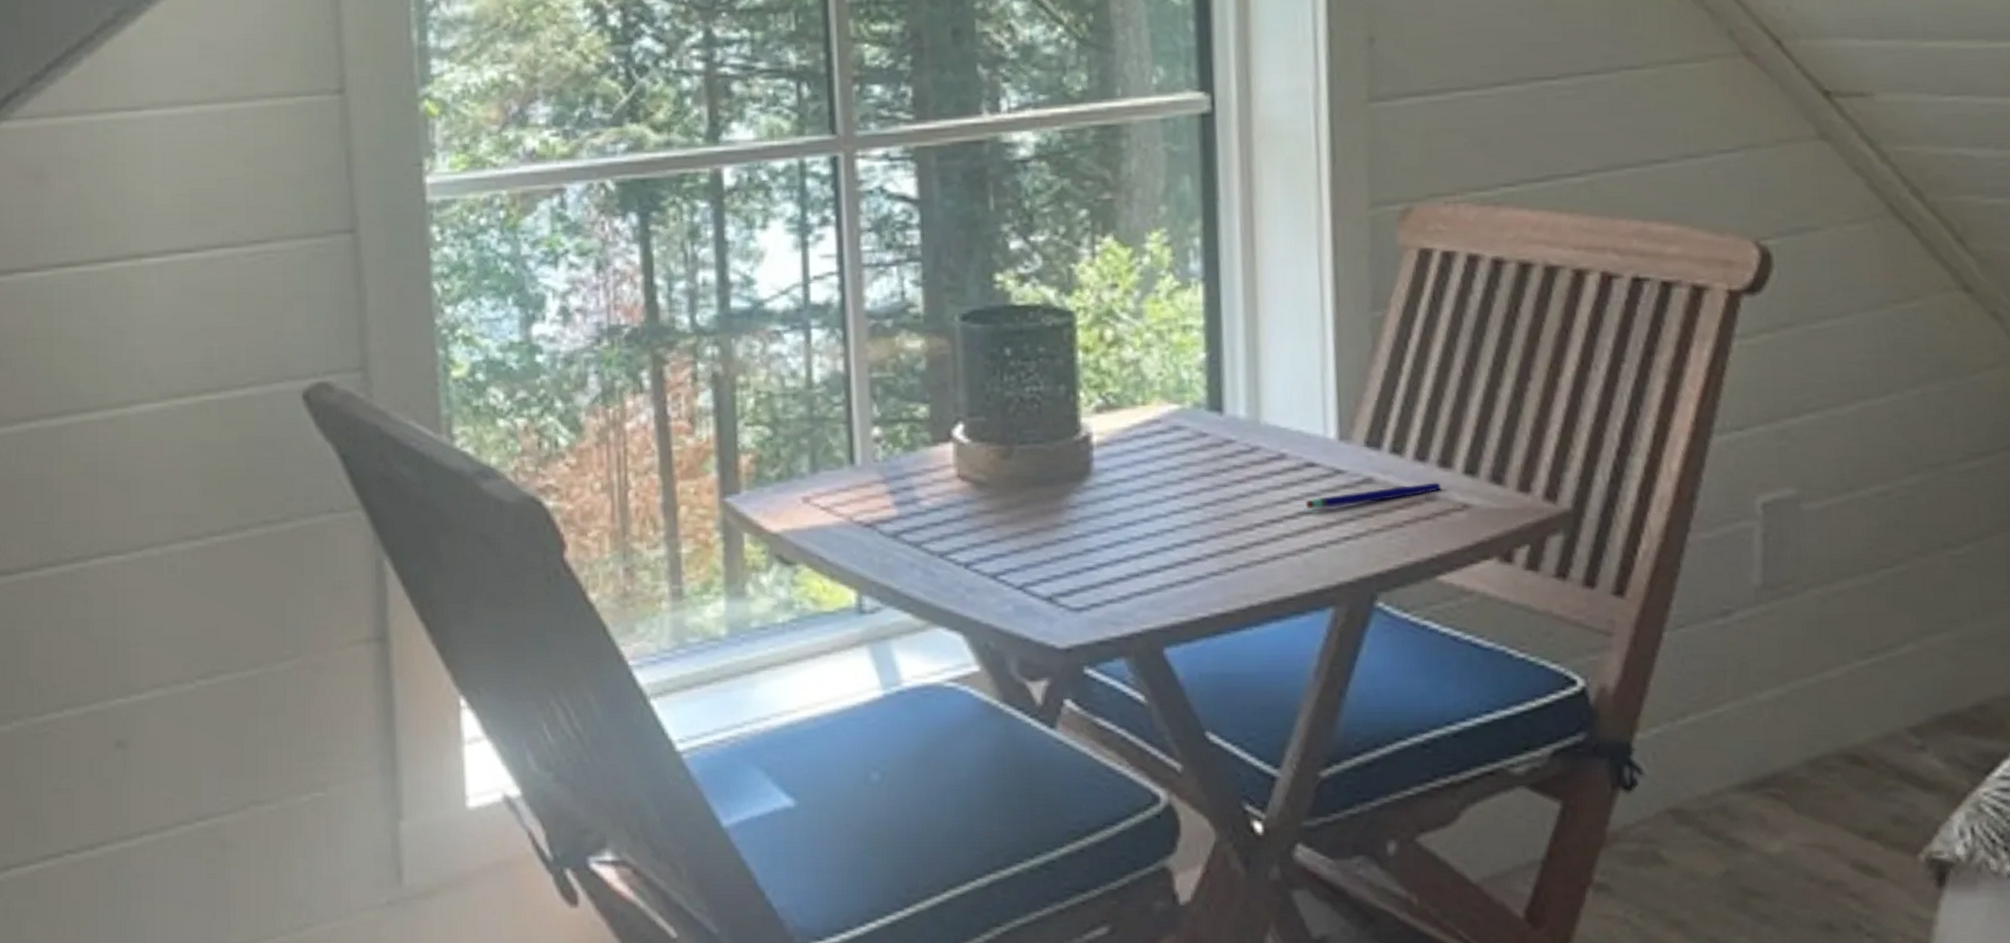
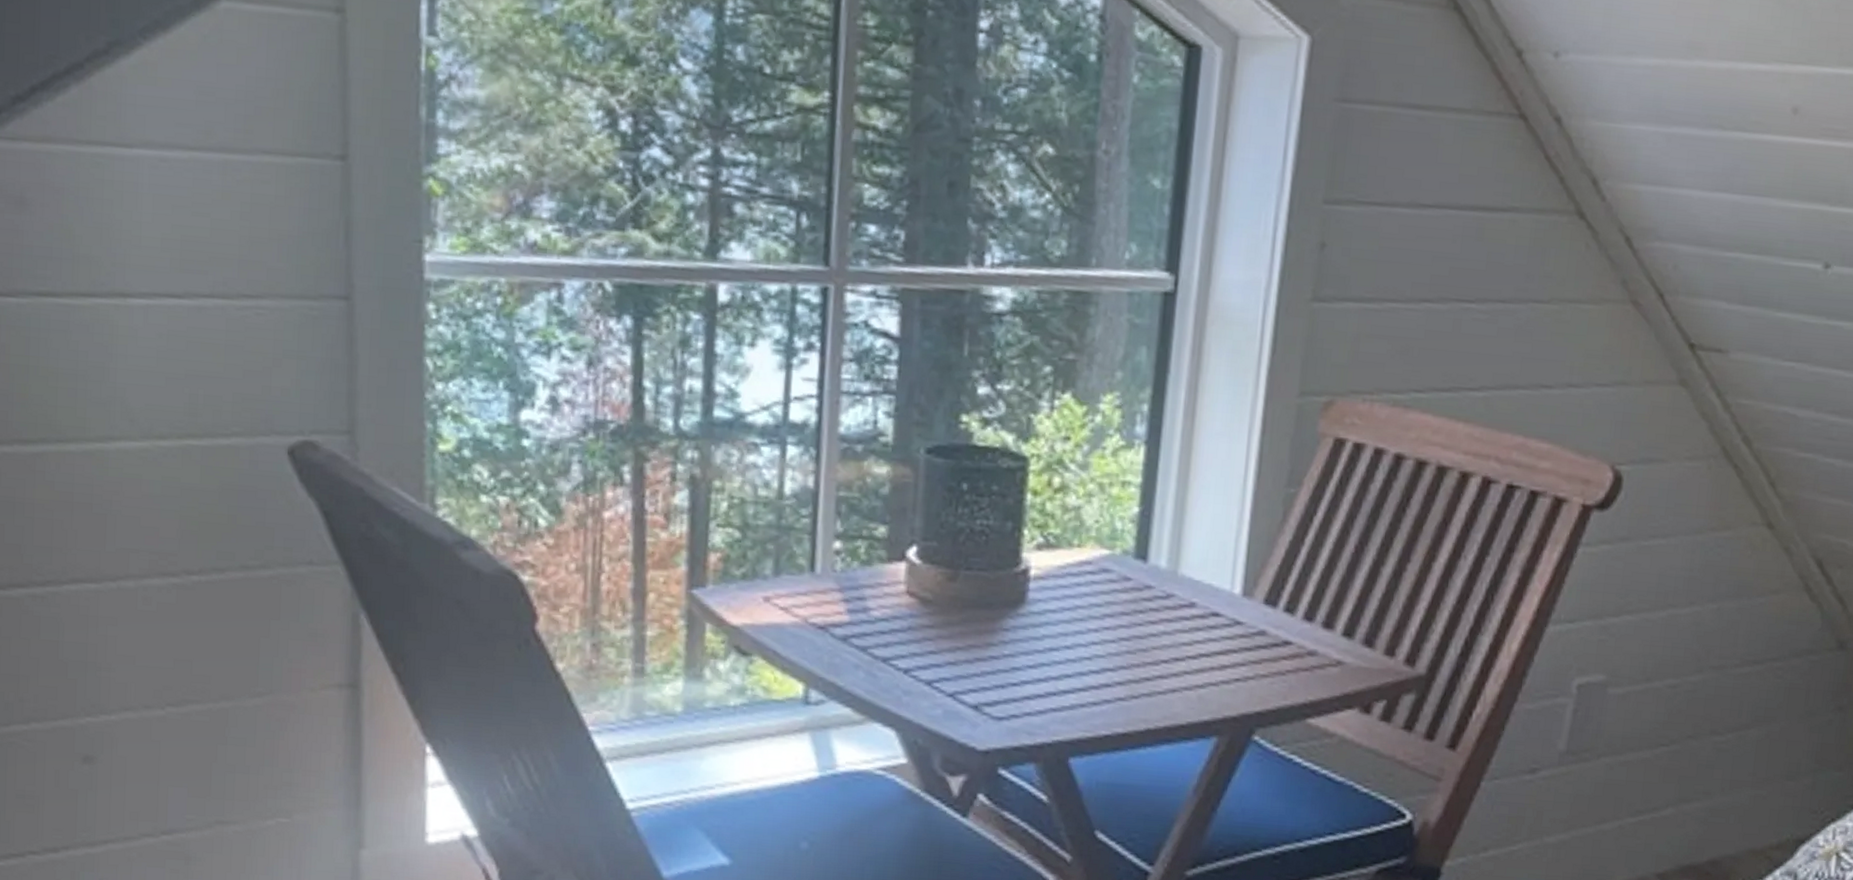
pen: present [1306,482,1441,509] -> none [1206,640,1322,654]

